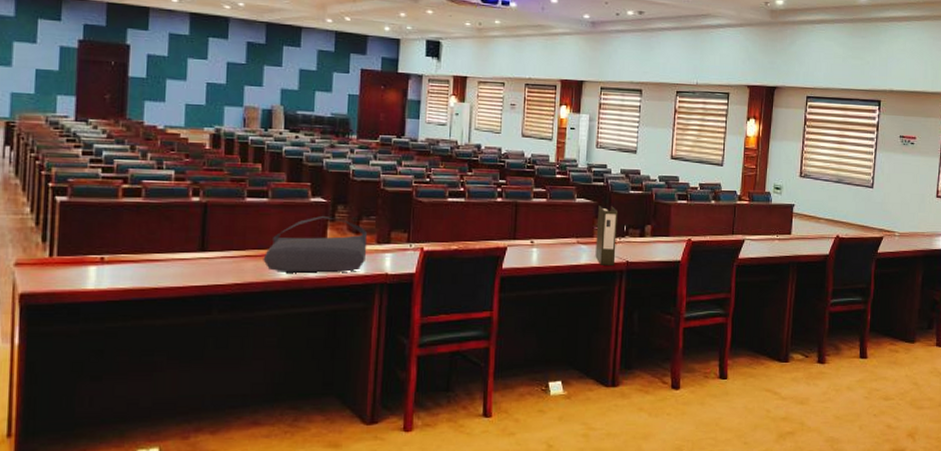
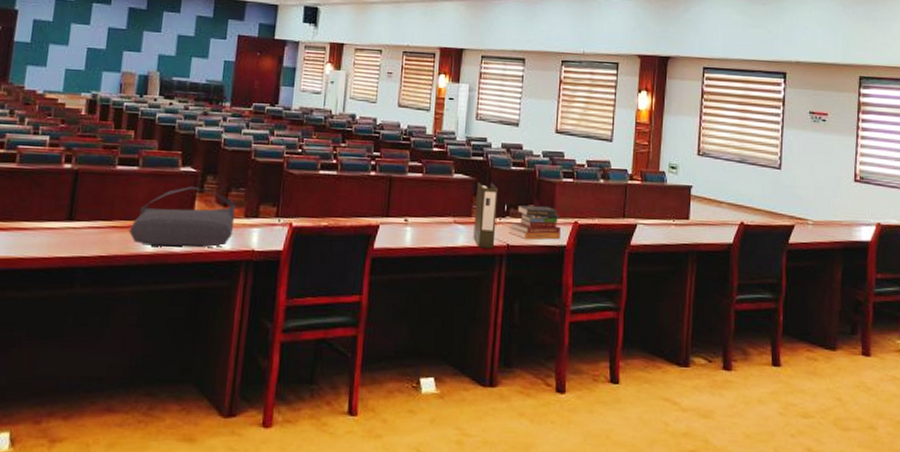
books: none [627,225,675,257] -> present [508,205,561,240]

